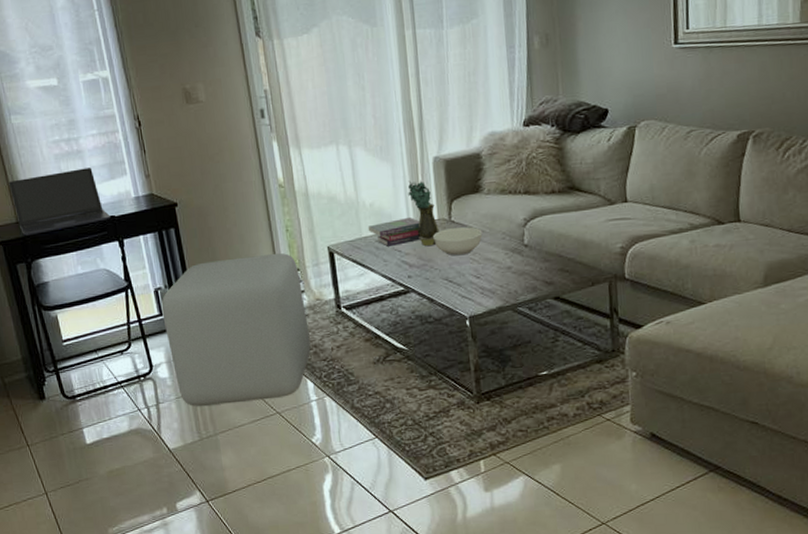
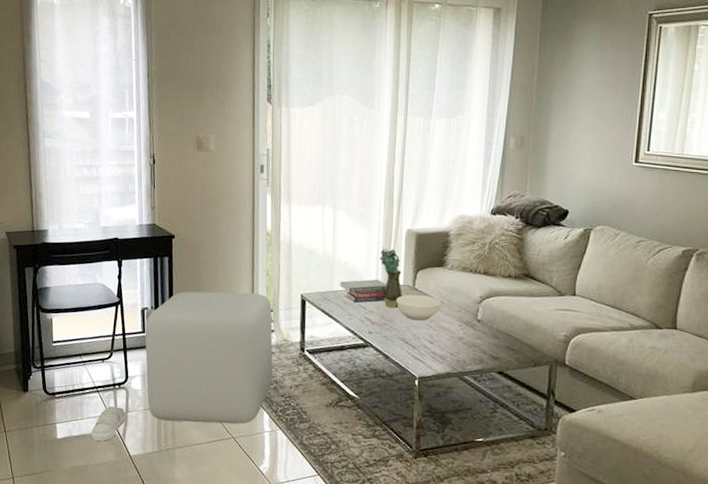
laptop: present [8,167,111,237] -> none [31,192,115,245]
shoe: none [123,400,158,440] -> present [91,406,126,441]

